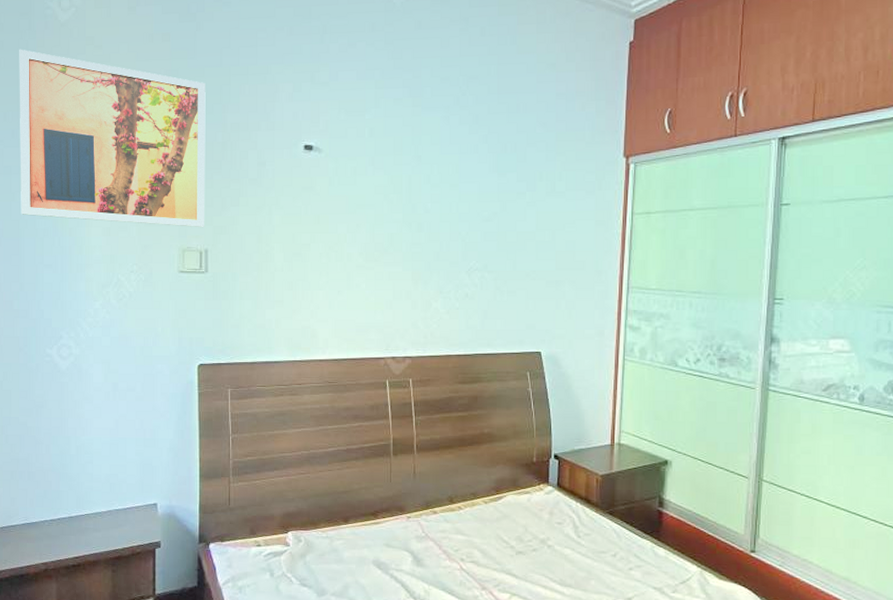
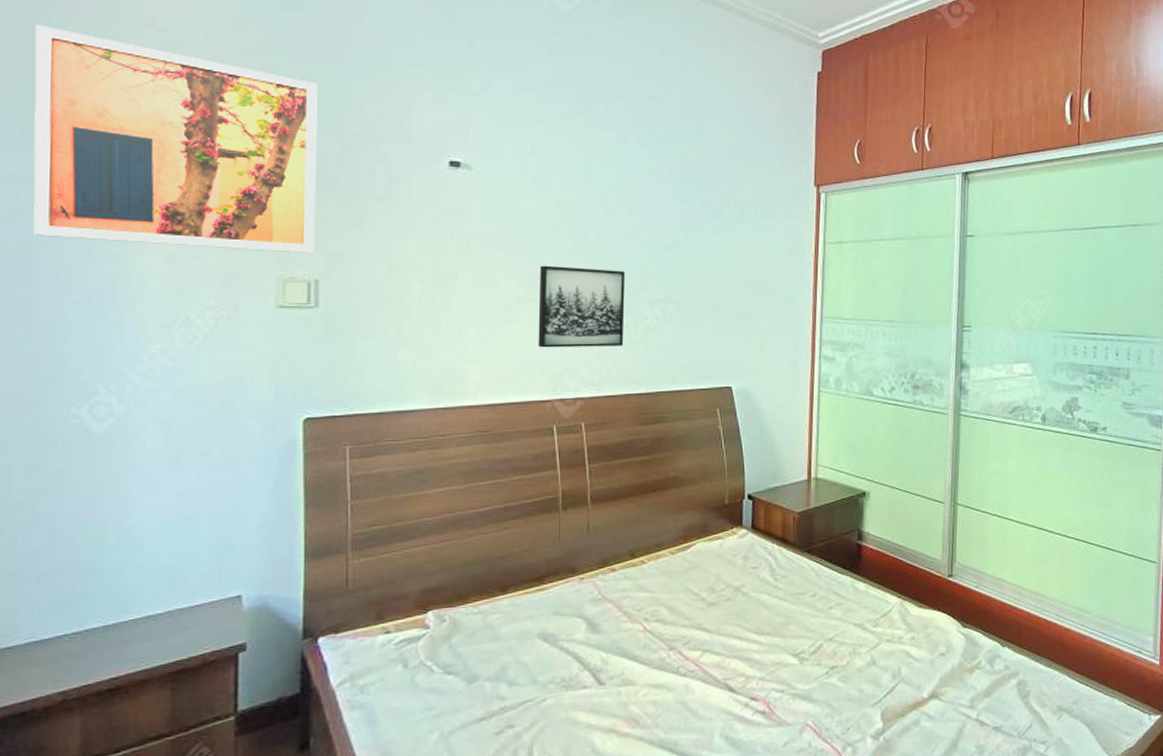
wall art: none [374,237,448,311] -> present [538,265,626,348]

